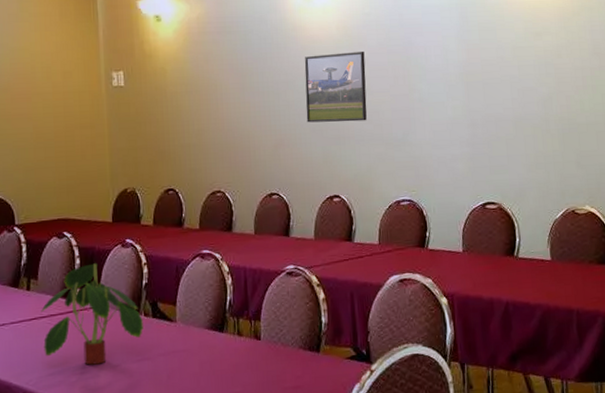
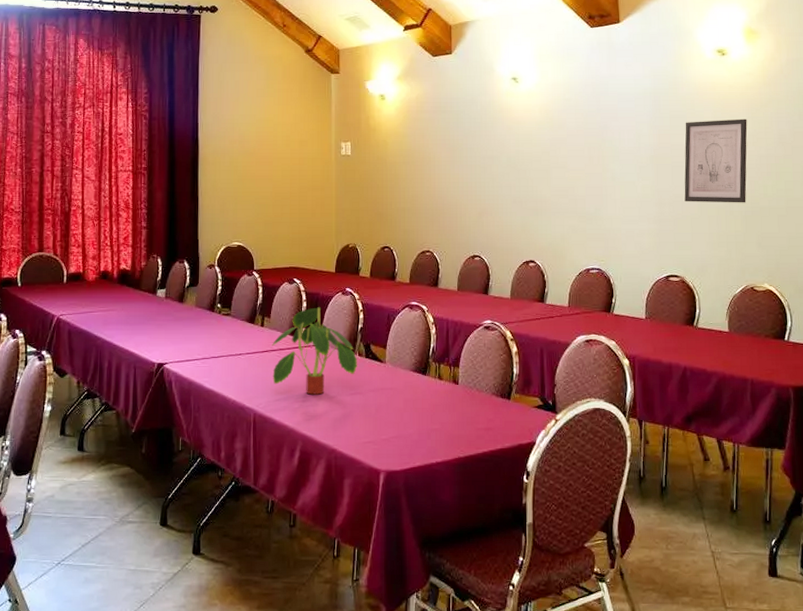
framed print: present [304,51,367,123] -> none [508,132,564,195]
wall art: none [495,29,563,122] -> present [684,119,747,203]

